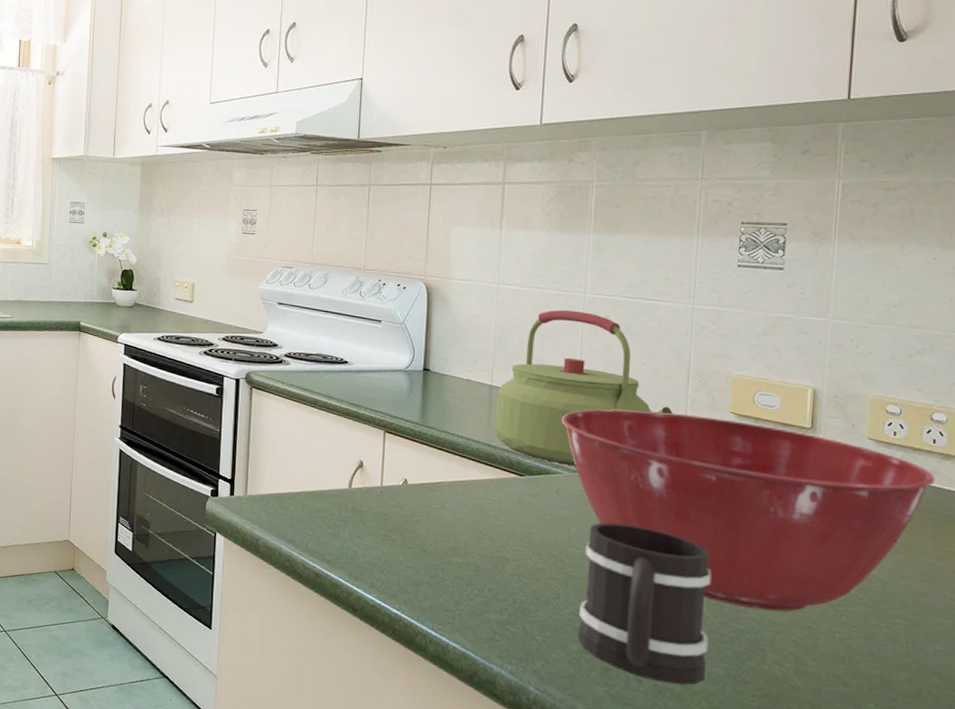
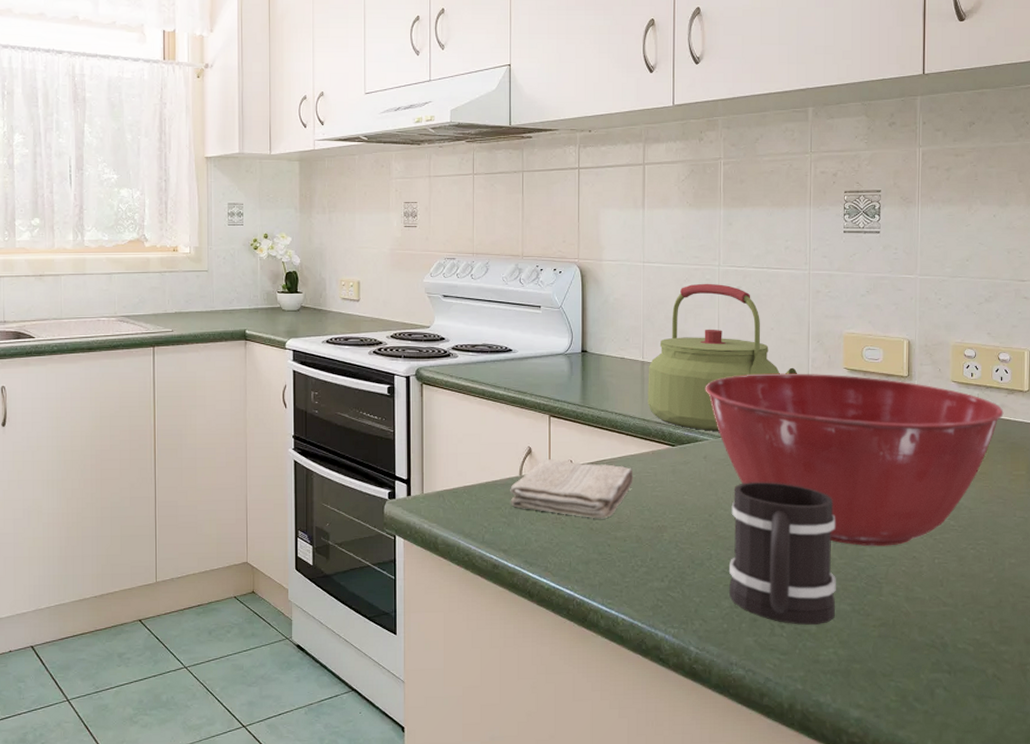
washcloth: none [337,474,474,542] -> present [510,458,633,519]

